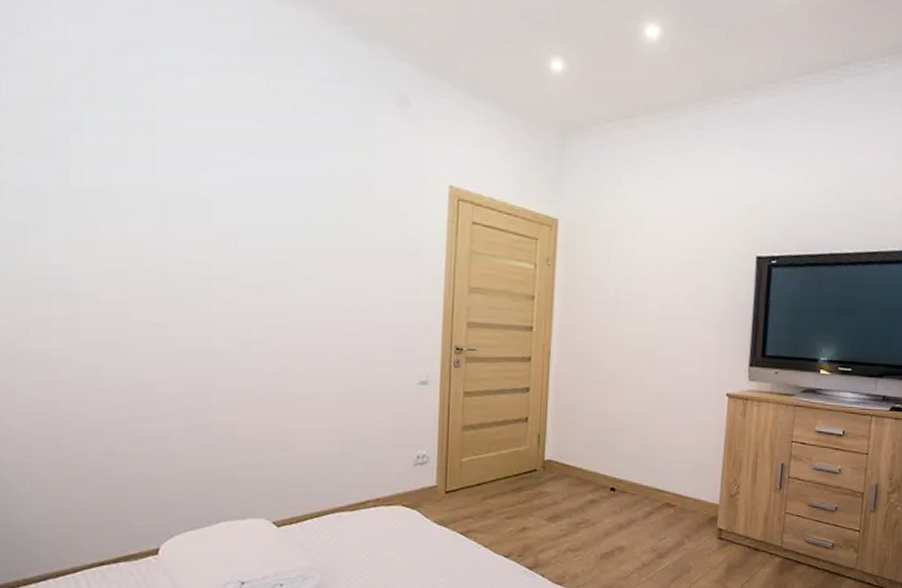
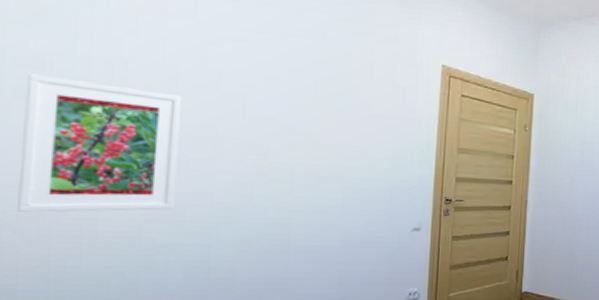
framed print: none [25,208,173,357] -> present [17,74,181,212]

